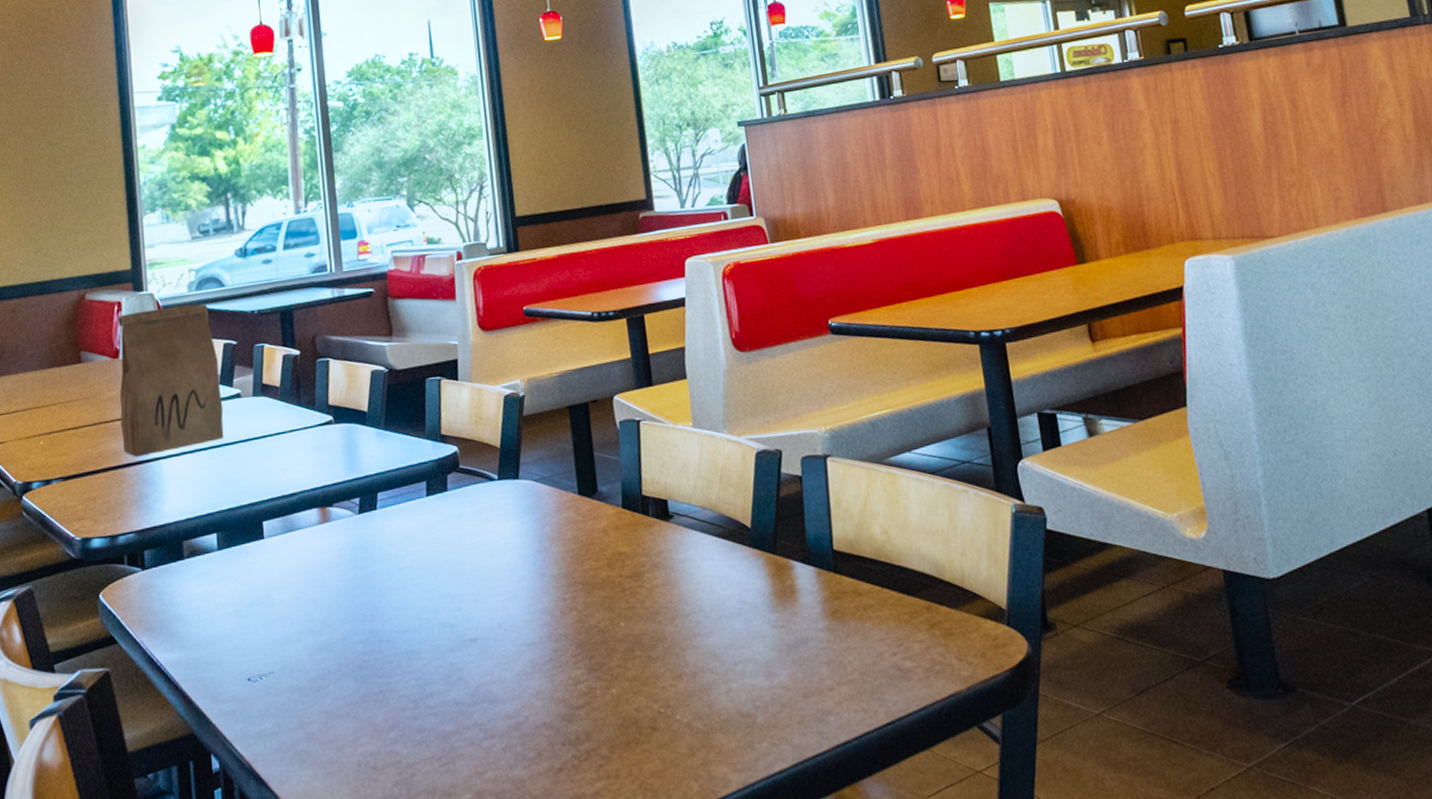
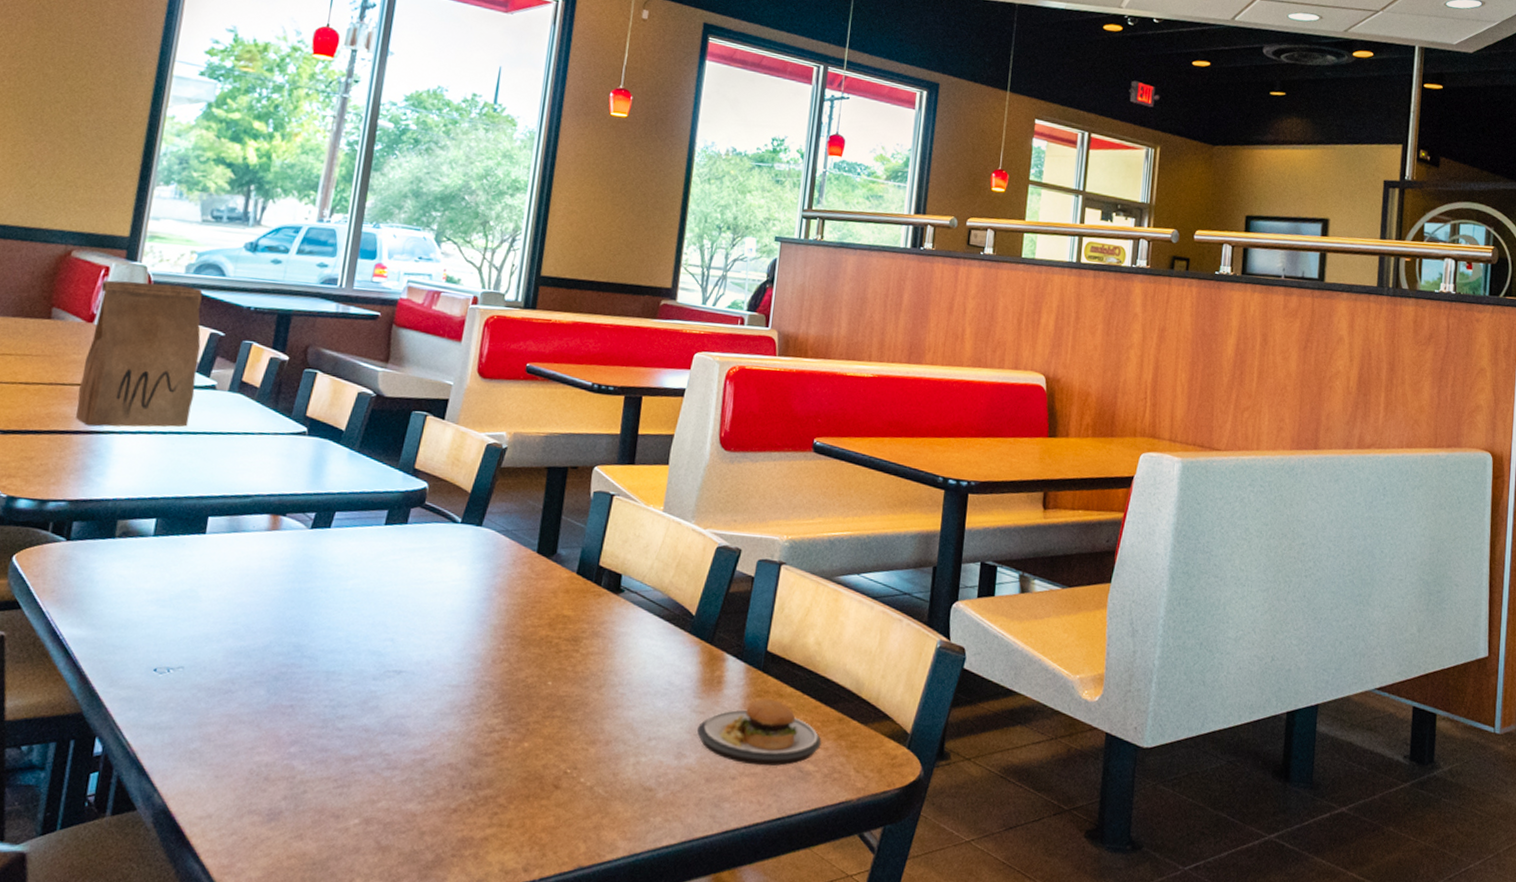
burger: none [782,599,915,672] -> present [697,699,822,766]

